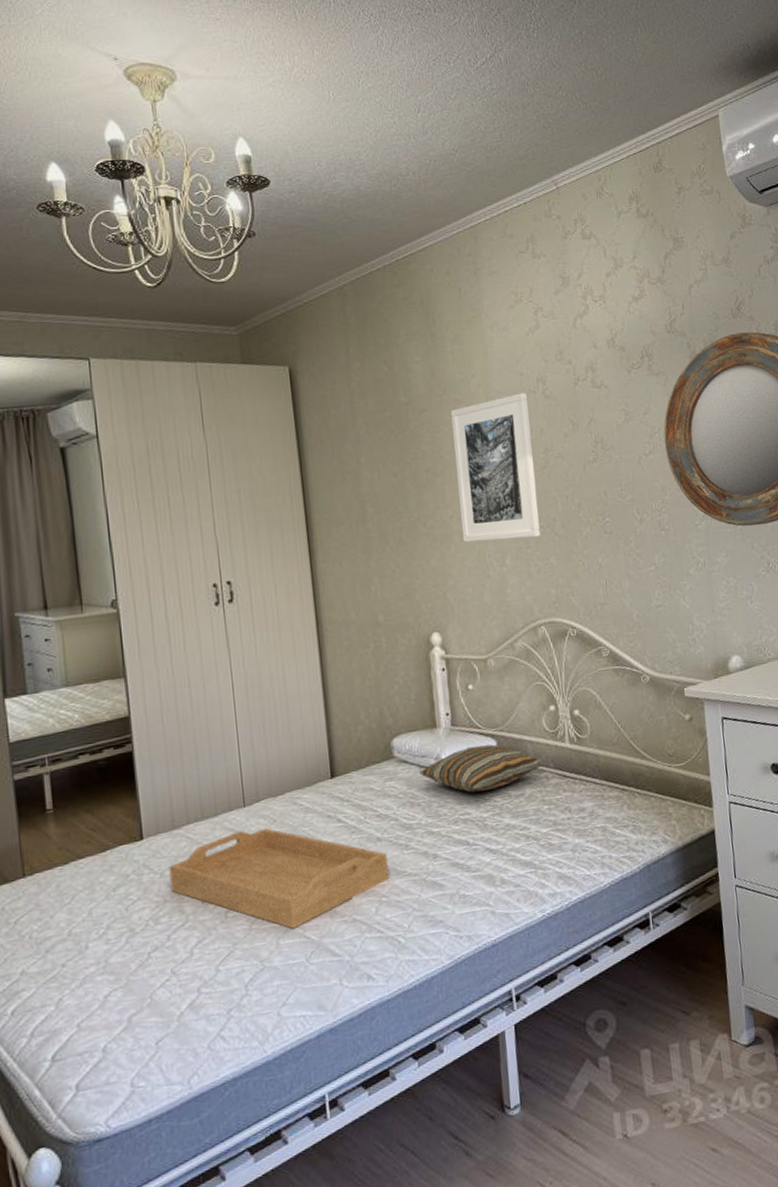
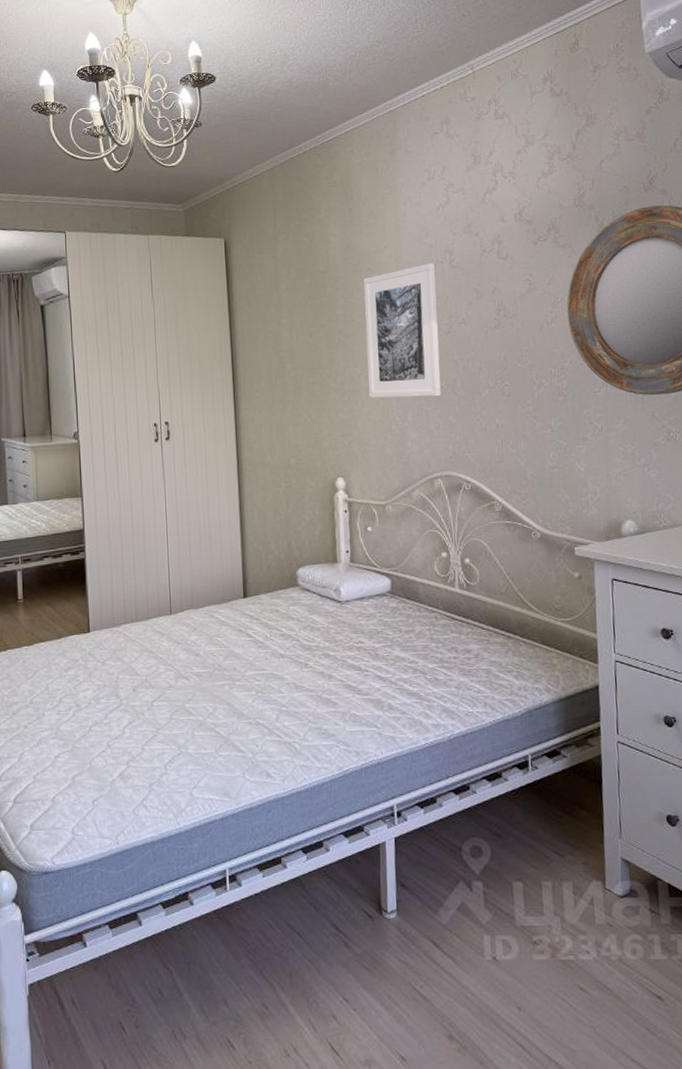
serving tray: present [169,828,389,929] -> none [109,634,289,723]
pillow: present [419,744,543,793] -> none [320,582,433,624]

